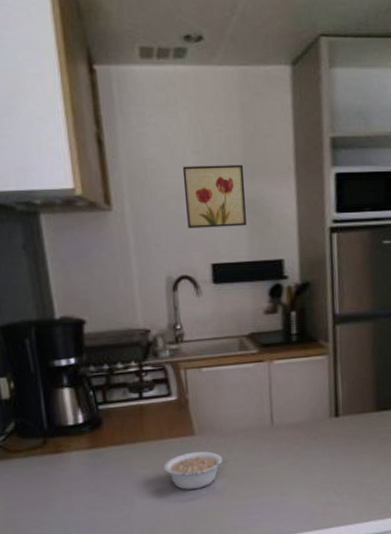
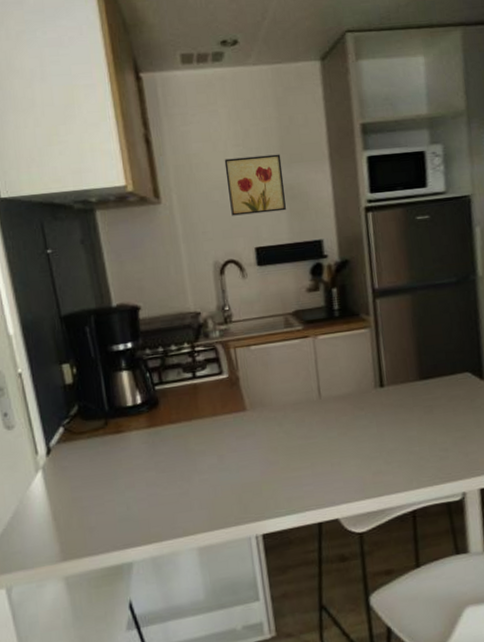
legume: present [163,451,230,490] -> none [218,426,282,464]

